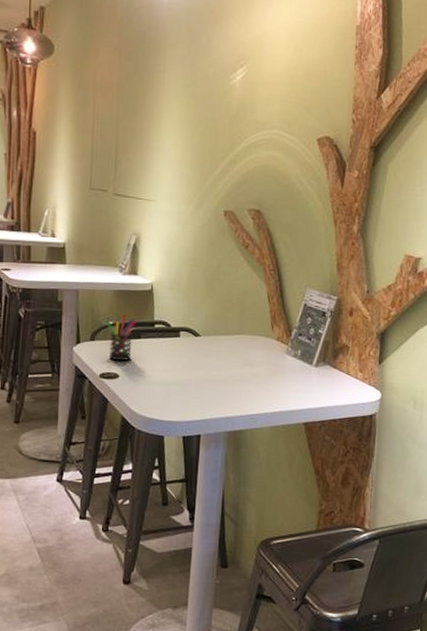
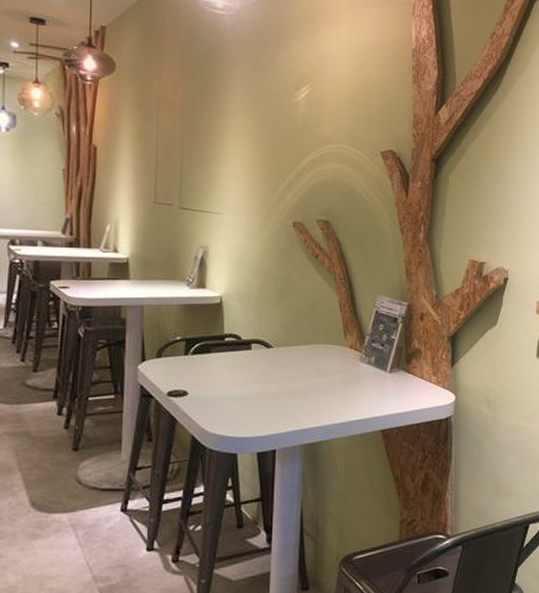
pen holder: present [106,314,136,361] -> none [173,329,205,377]

